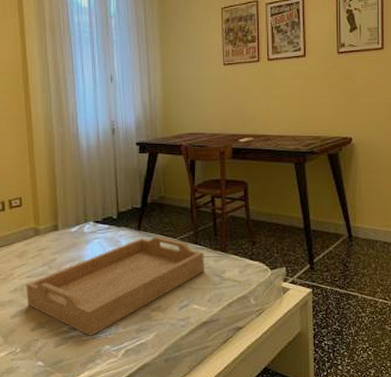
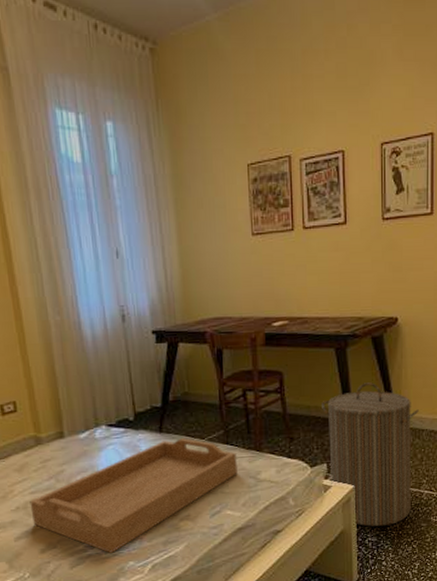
laundry hamper: none [282,195,372,330] -> present [322,382,419,527]

